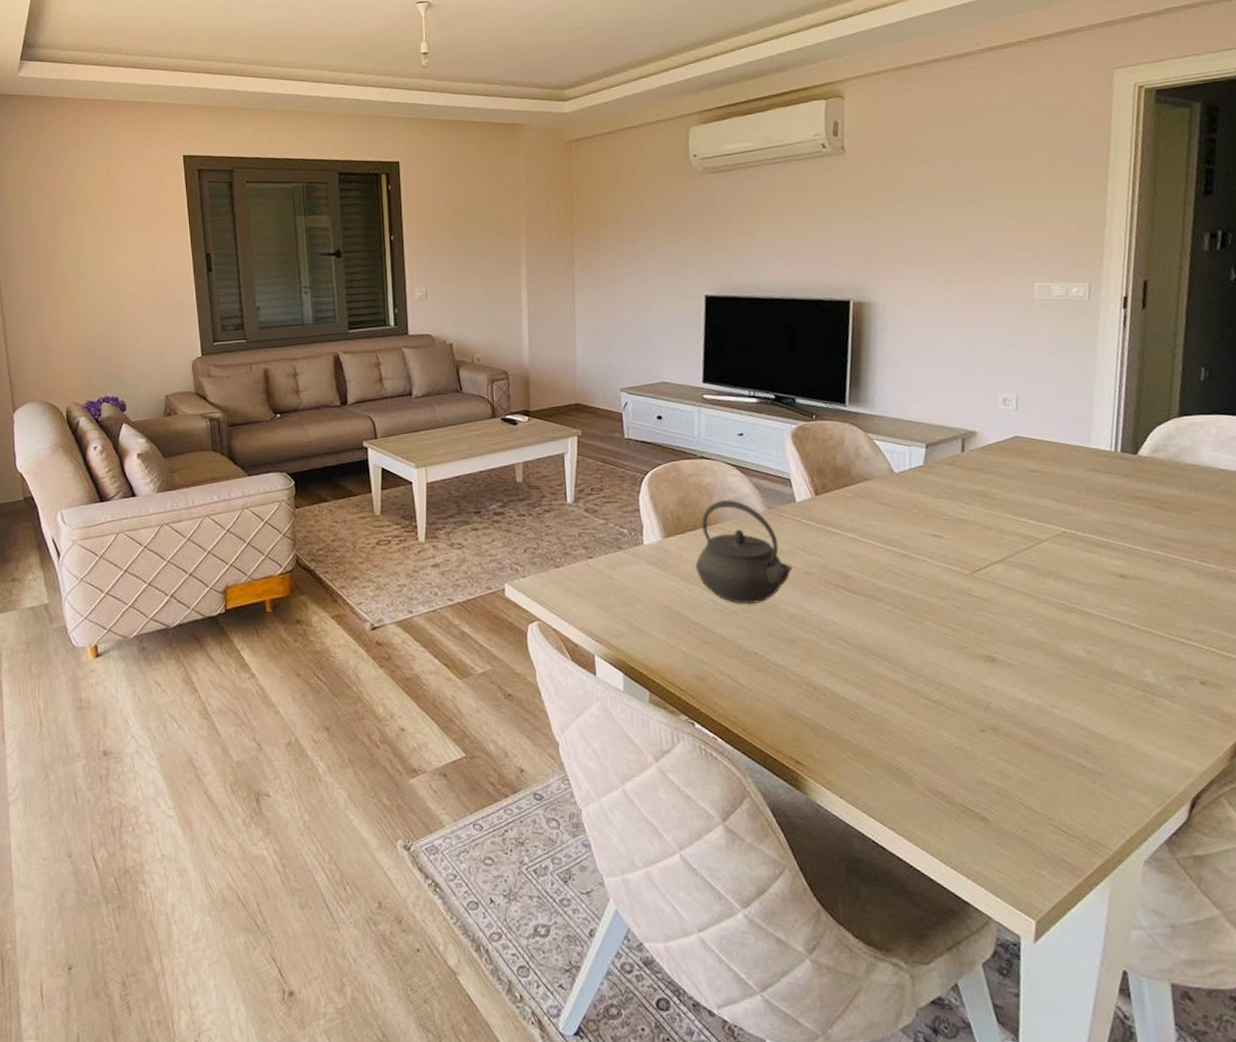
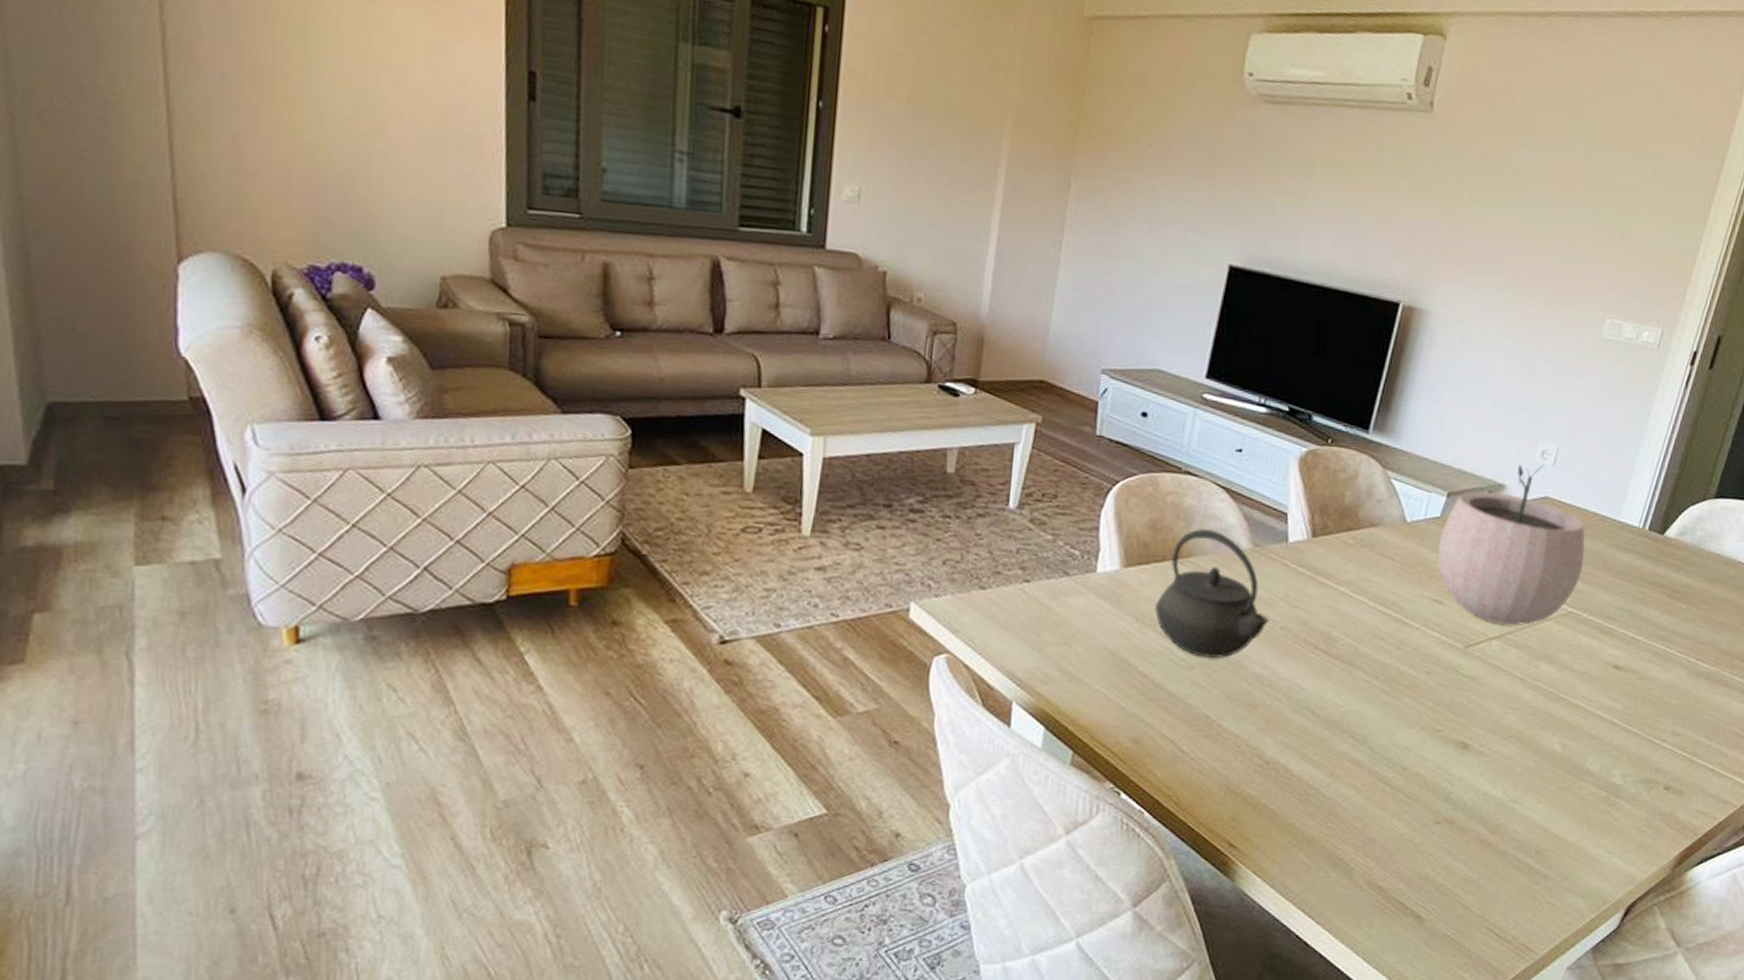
plant pot: none [927,409,1067,550] -> present [1437,464,1585,626]

